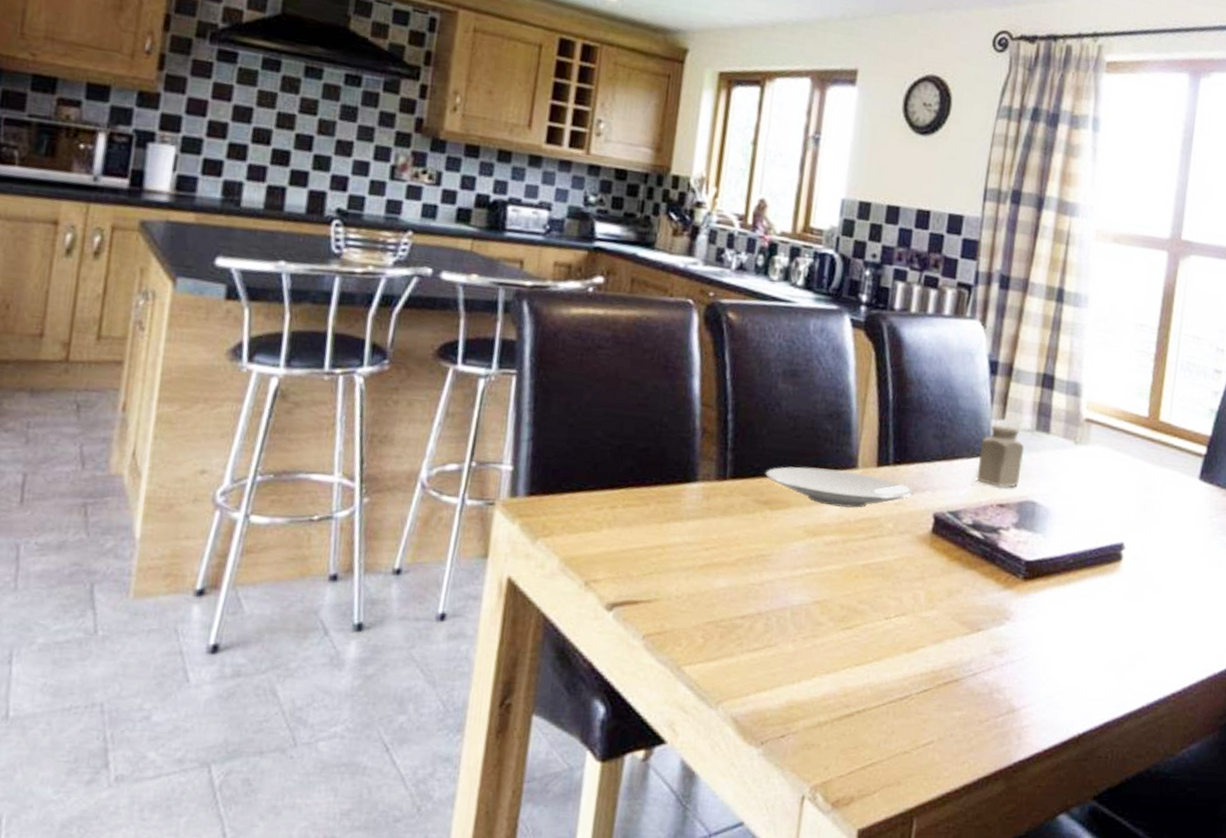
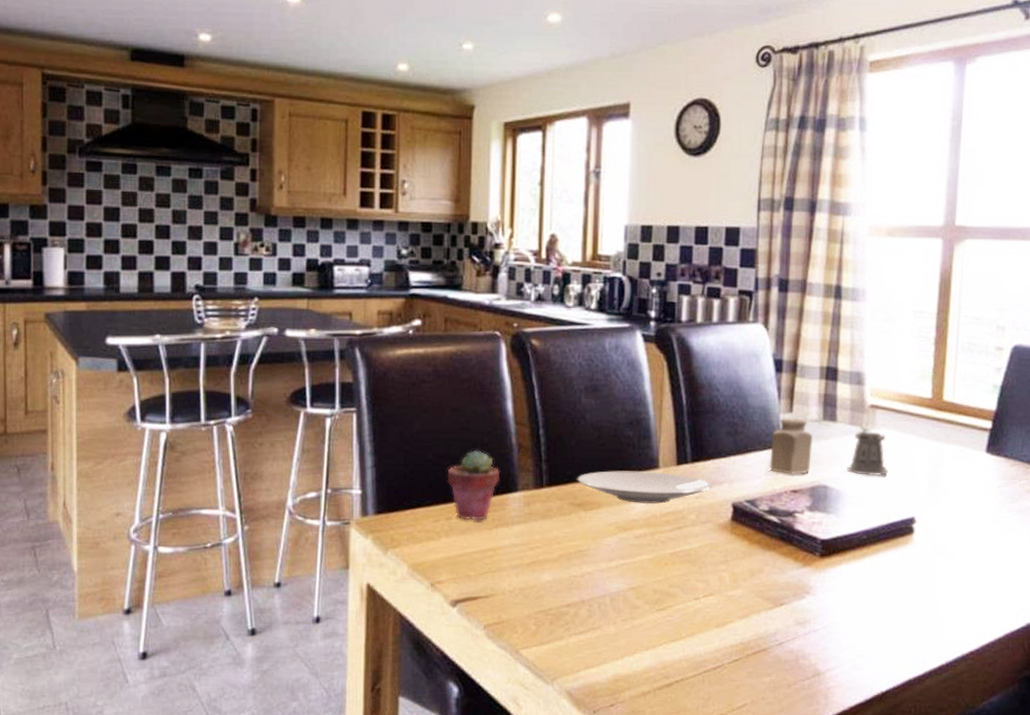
potted succulent: none [616,431,678,513] -> present [447,450,499,521]
pepper shaker: none [1056,441,1100,496] -> present [846,427,888,476]

